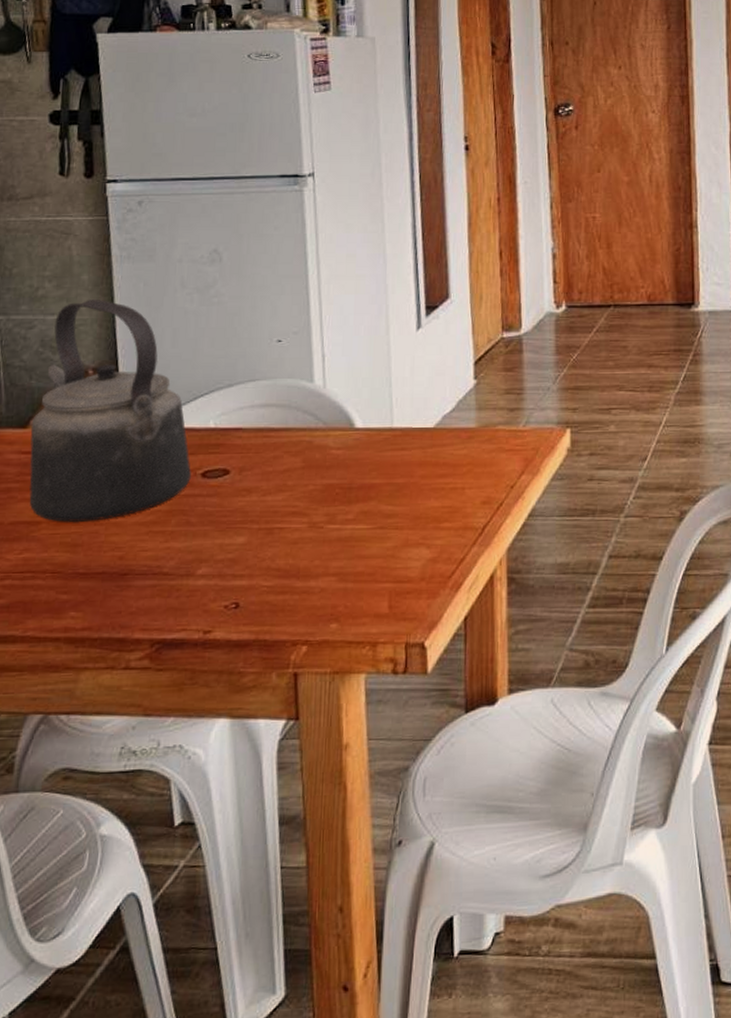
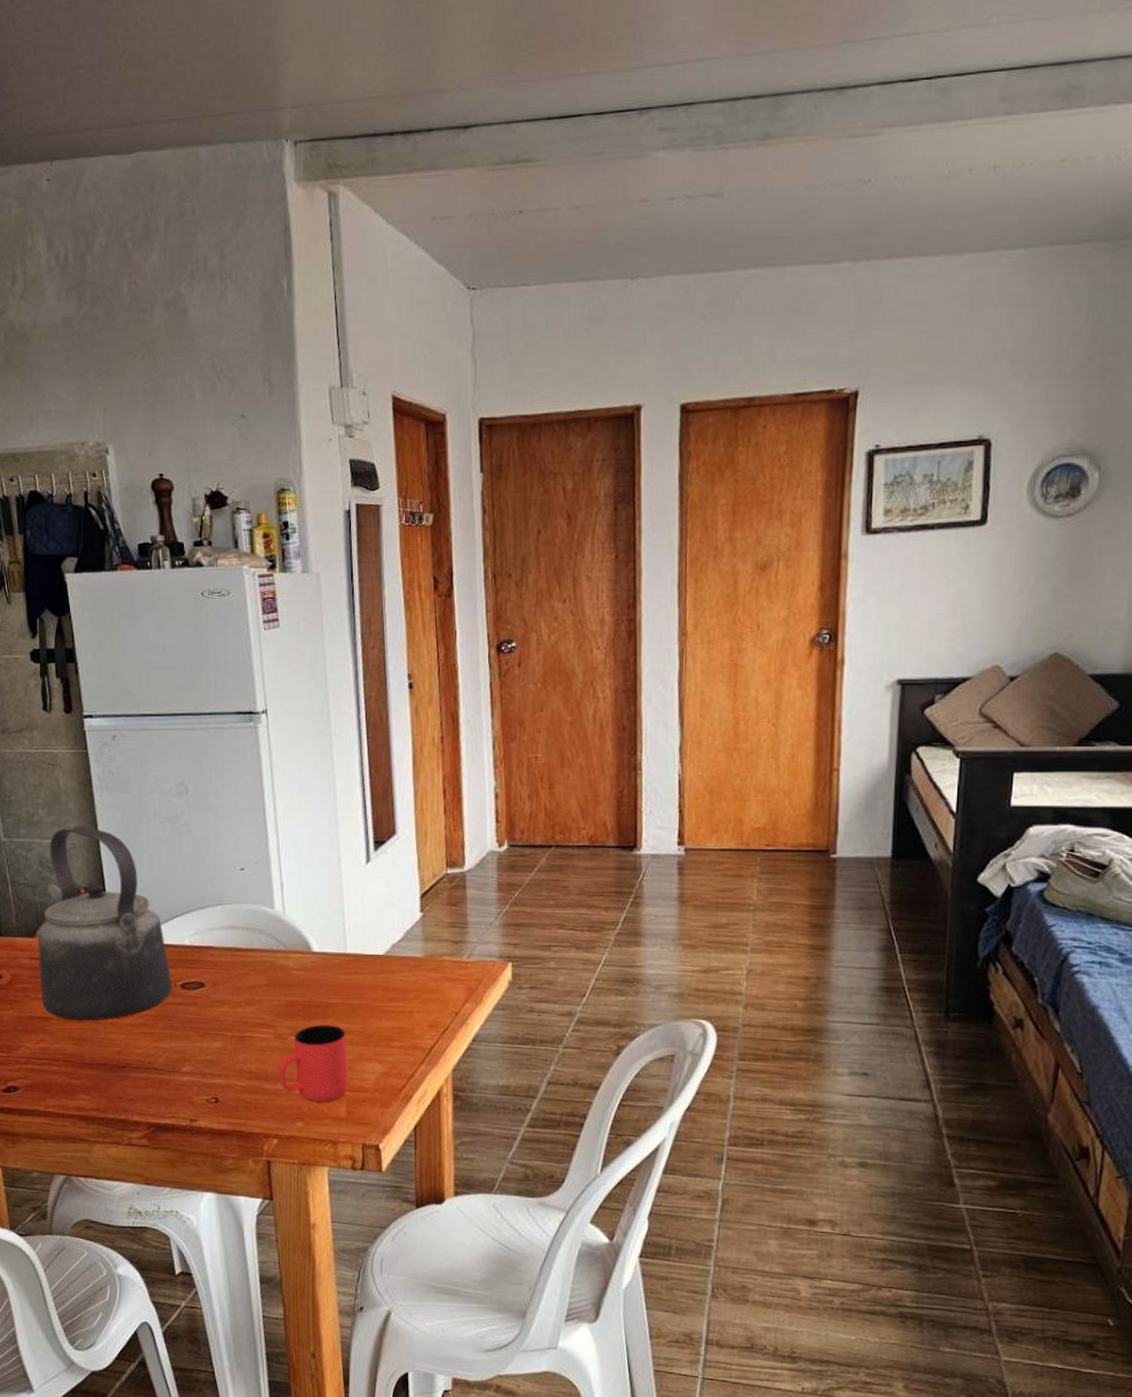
cup: none [311,508,393,598] -> present [278,1024,350,1102]

